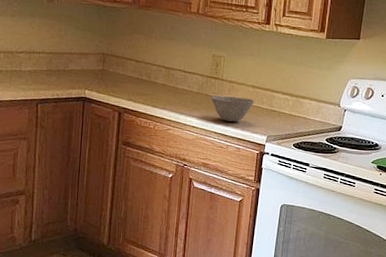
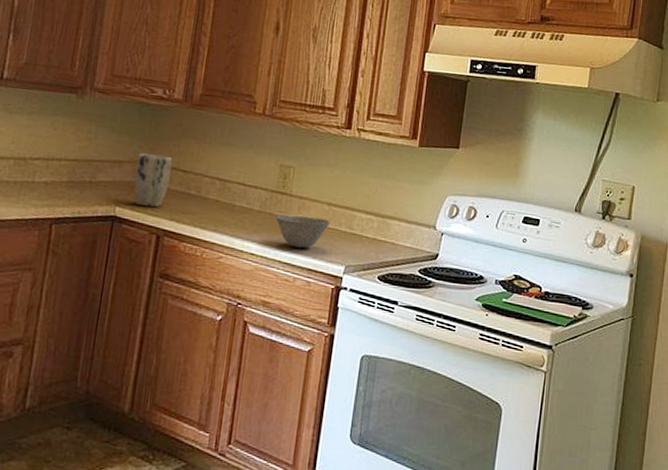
plant pot: none [98,46,127,91] -> present [133,153,172,208]

